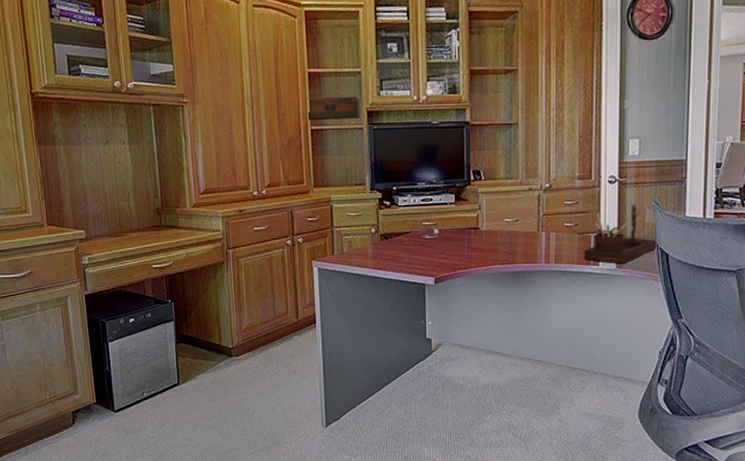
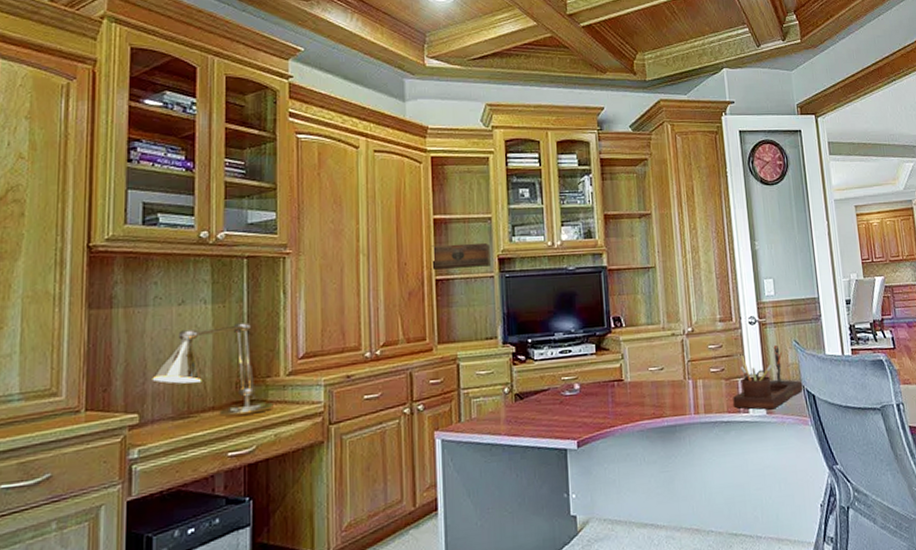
desk lamp: none [91,161,184,237] -> present [152,322,274,417]

